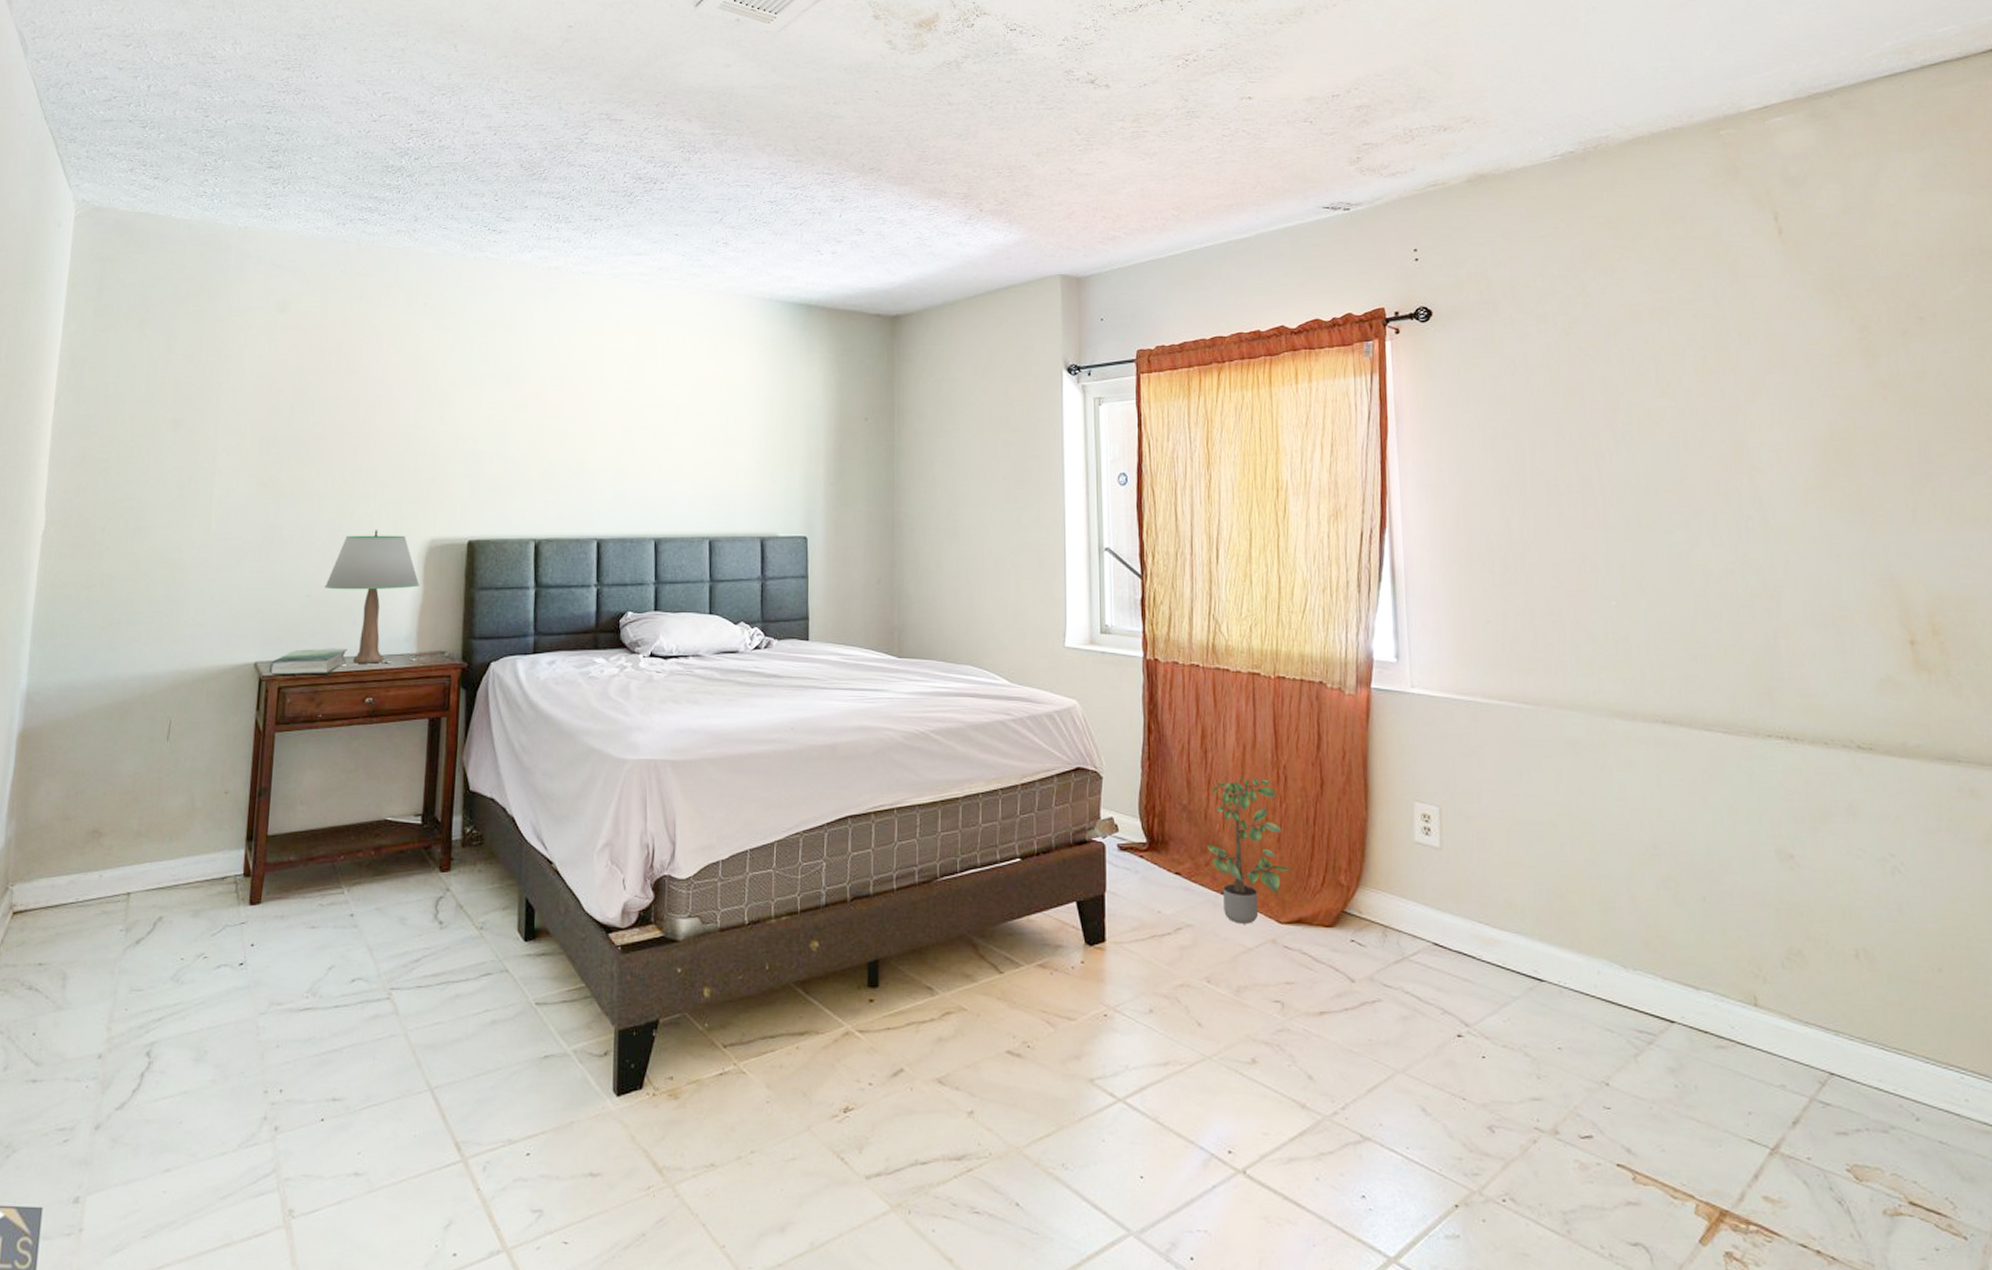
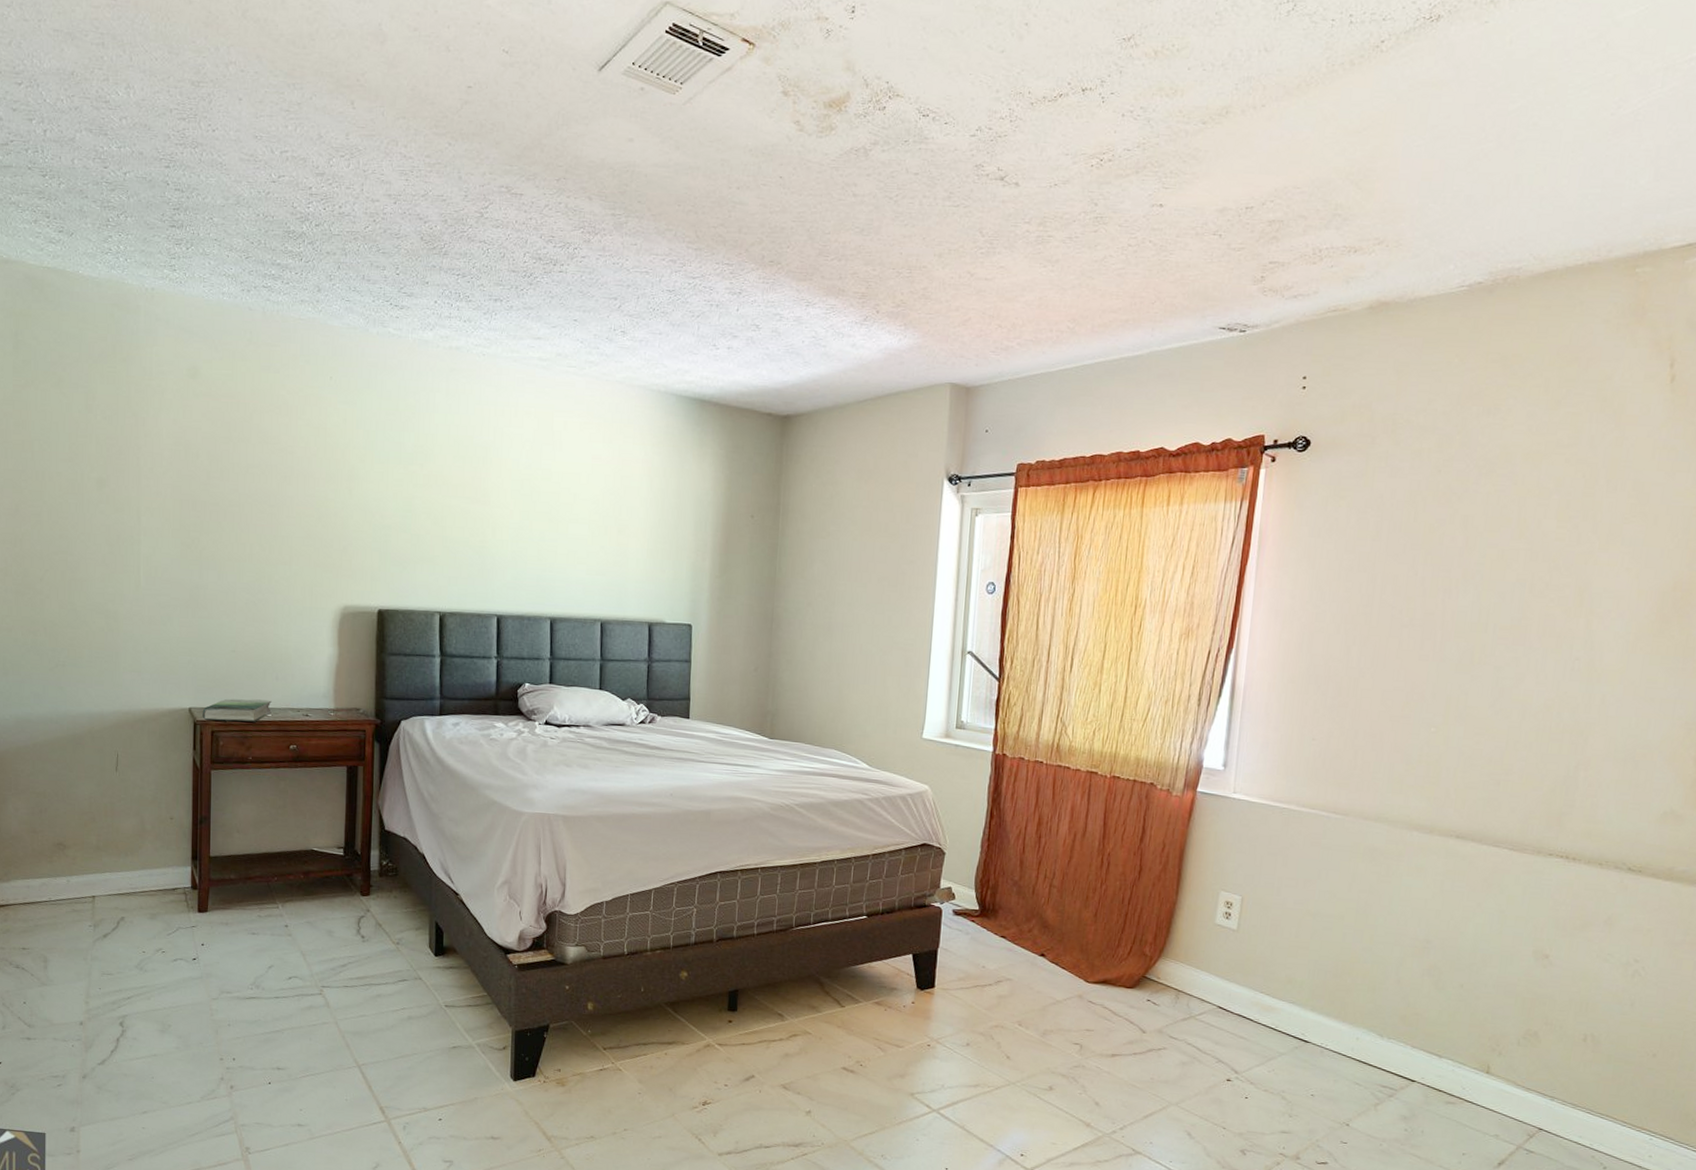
table lamp: present [325,530,420,664] -> none [248,594,335,716]
potted plant: present [1206,776,1294,924] -> none [1031,860,1105,981]

